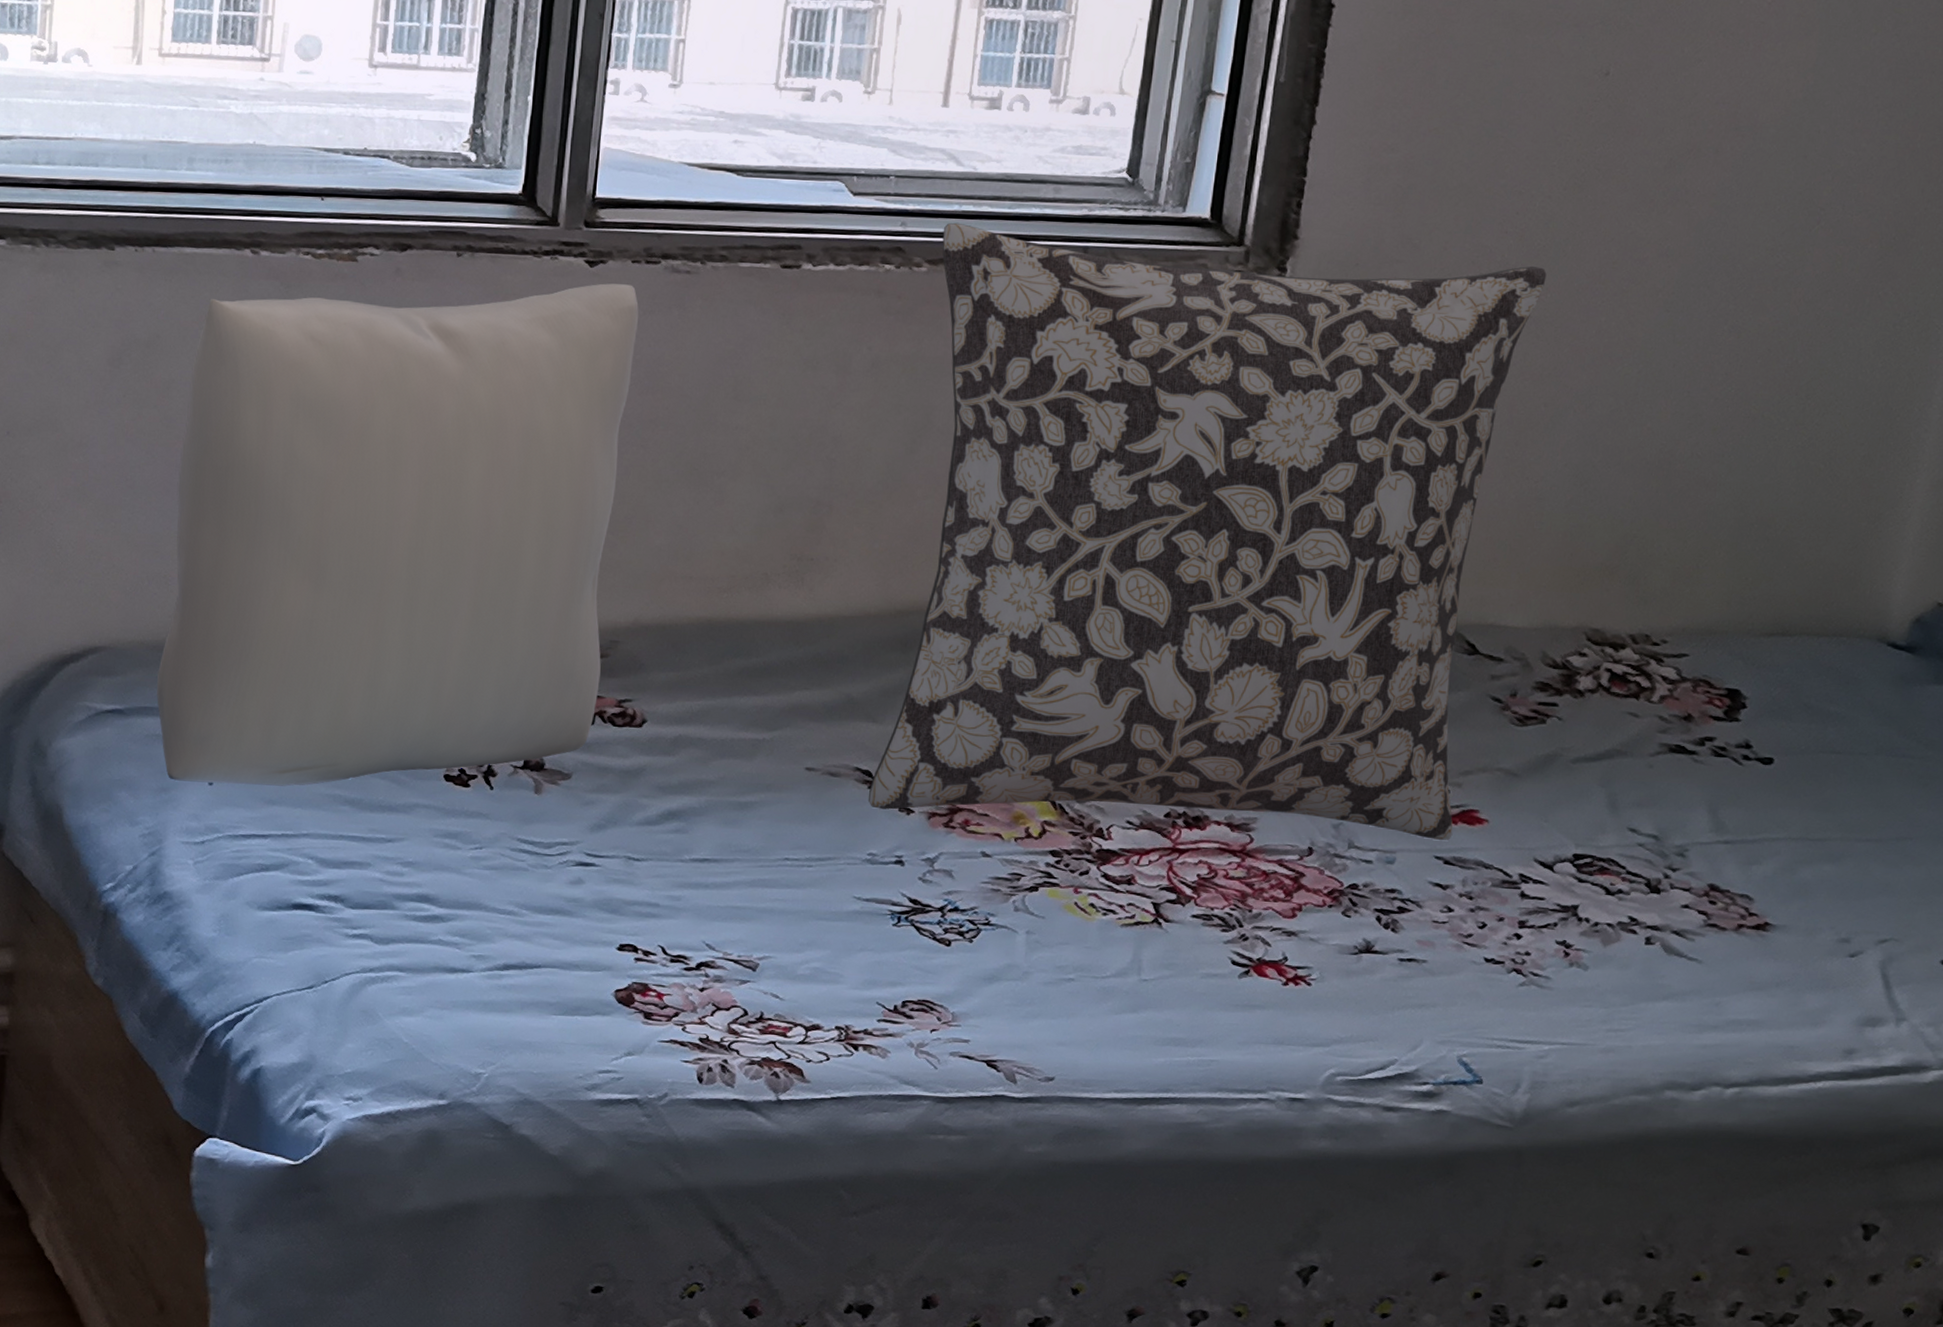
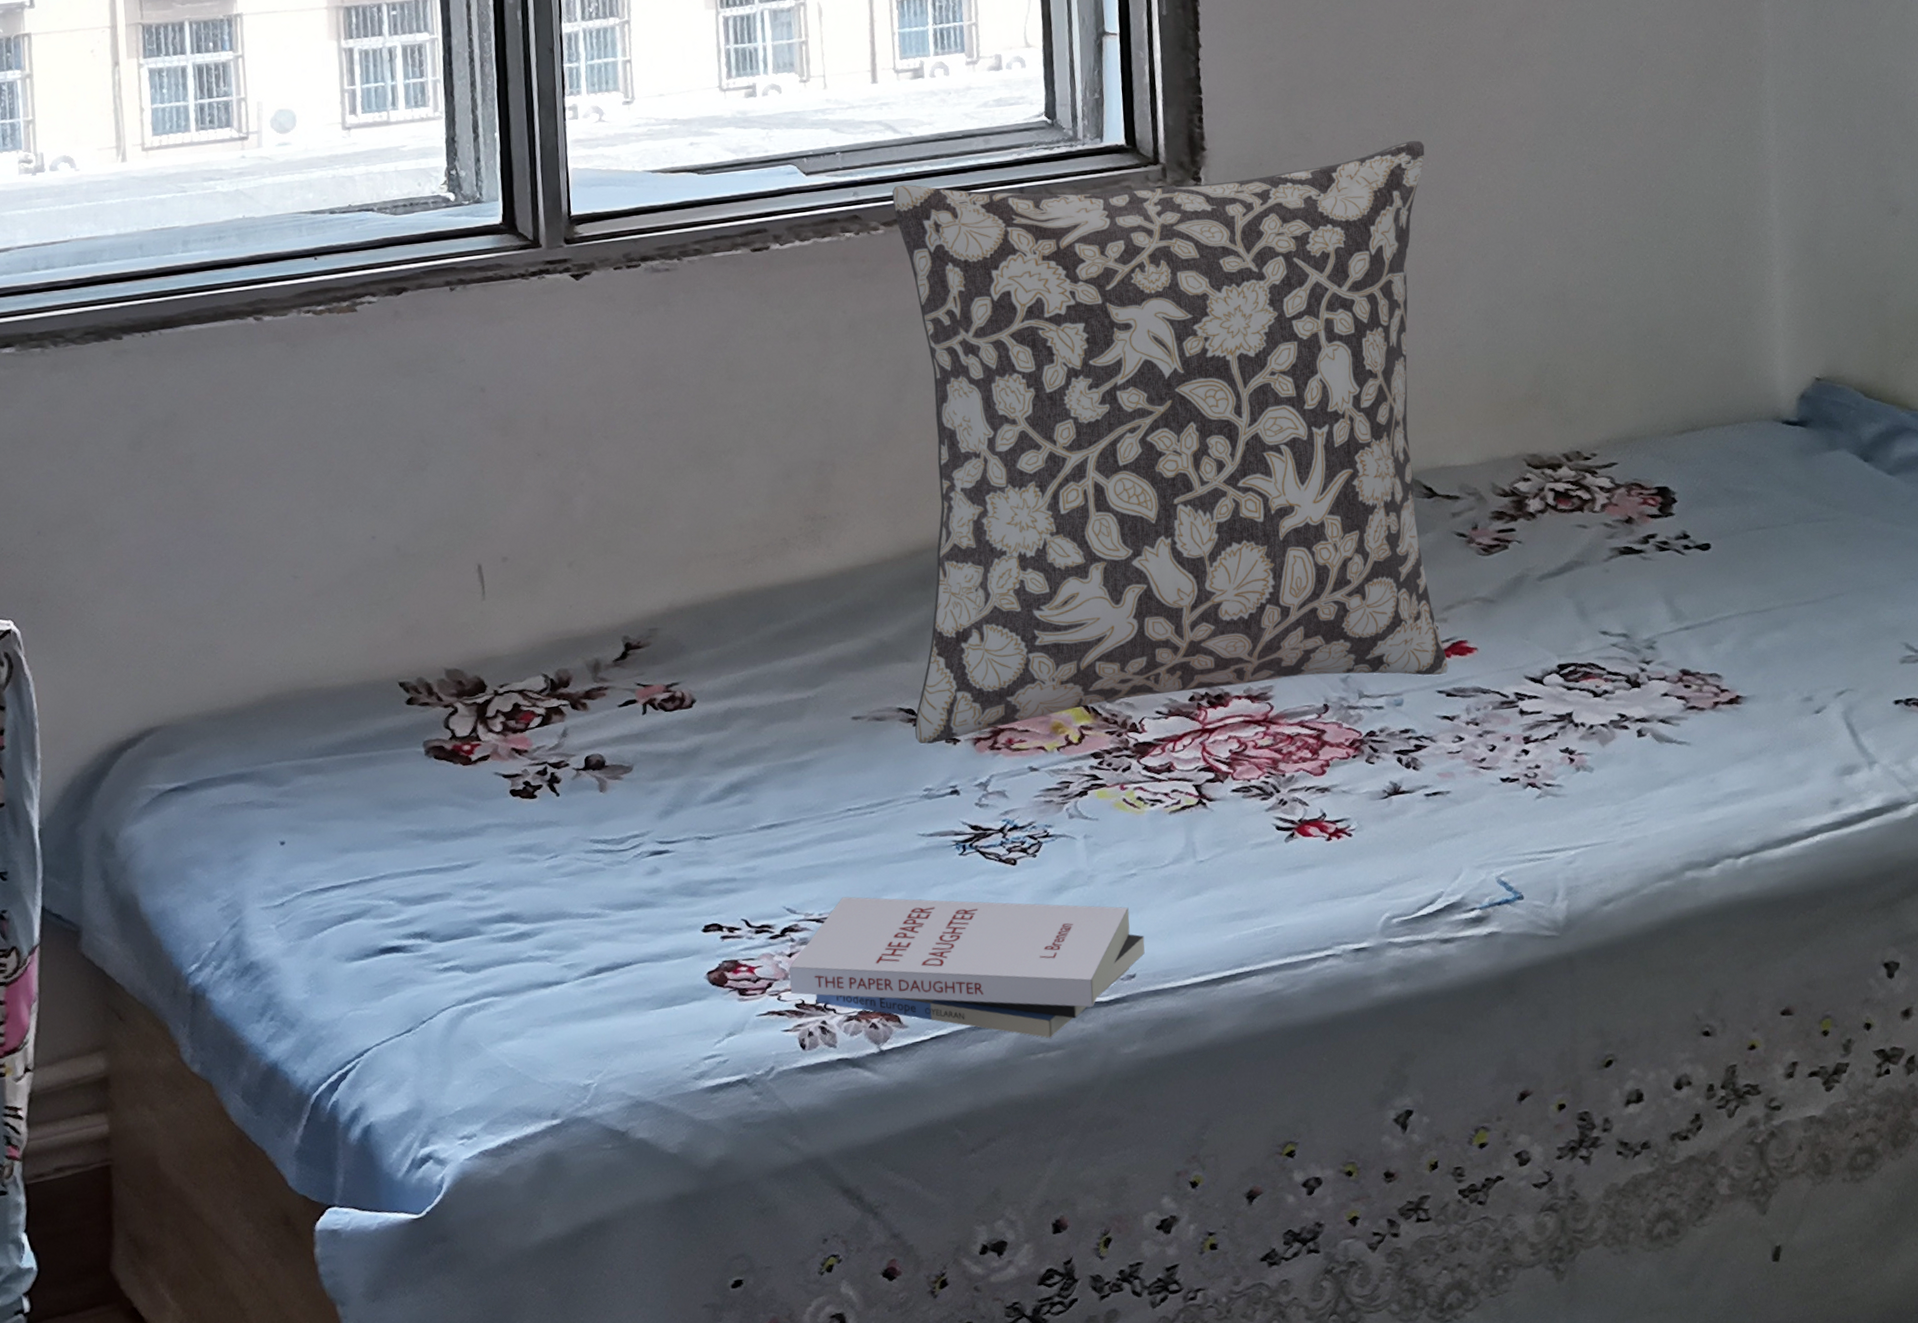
pillow: present [156,283,639,787] -> none [211,290,646,847]
books: none [696,944,1071,1122] -> present [789,896,1145,1038]

